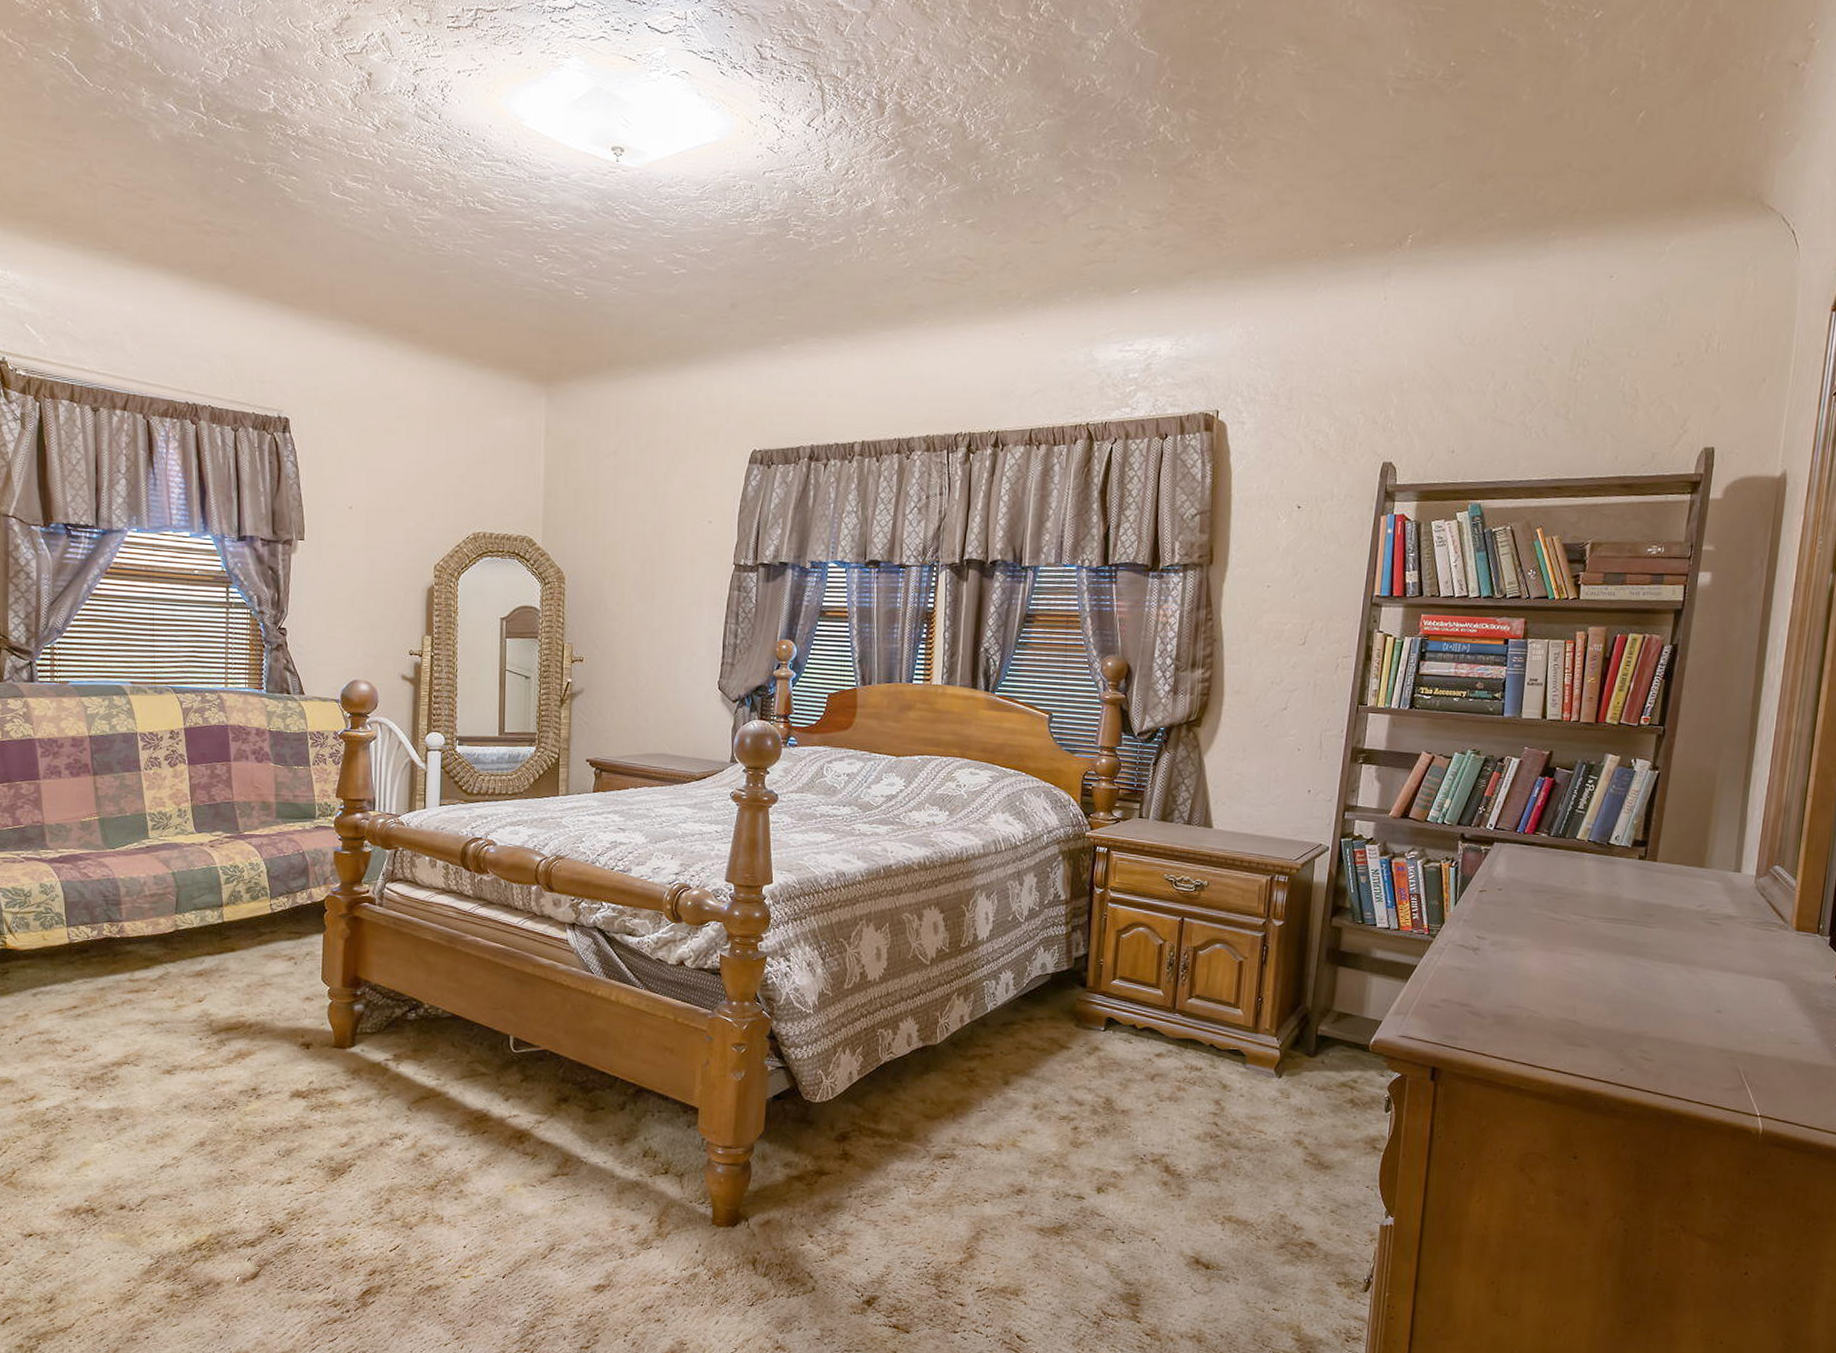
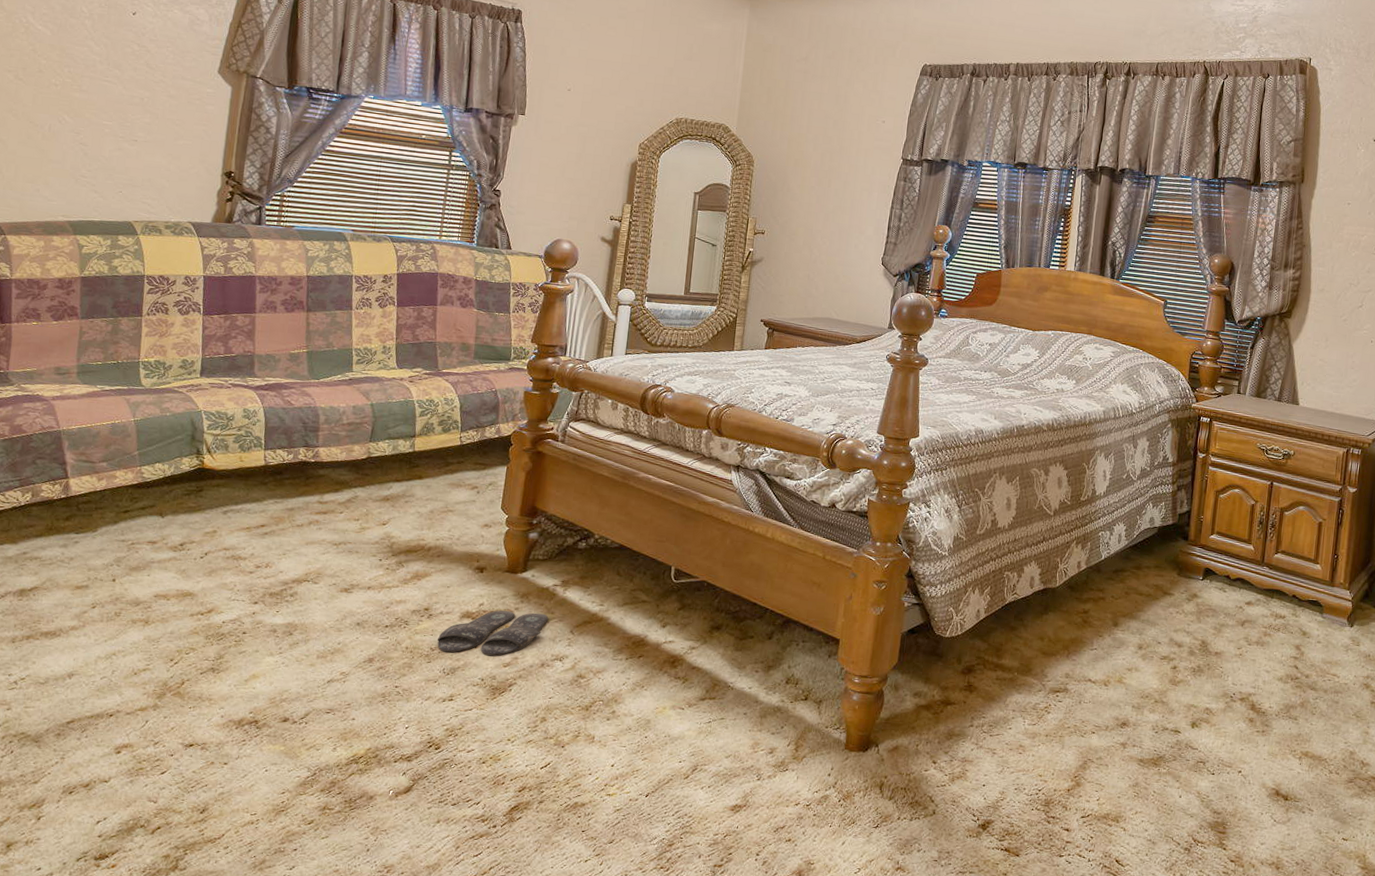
slippers: none [268,1087,382,1137] -> present [437,610,548,656]

